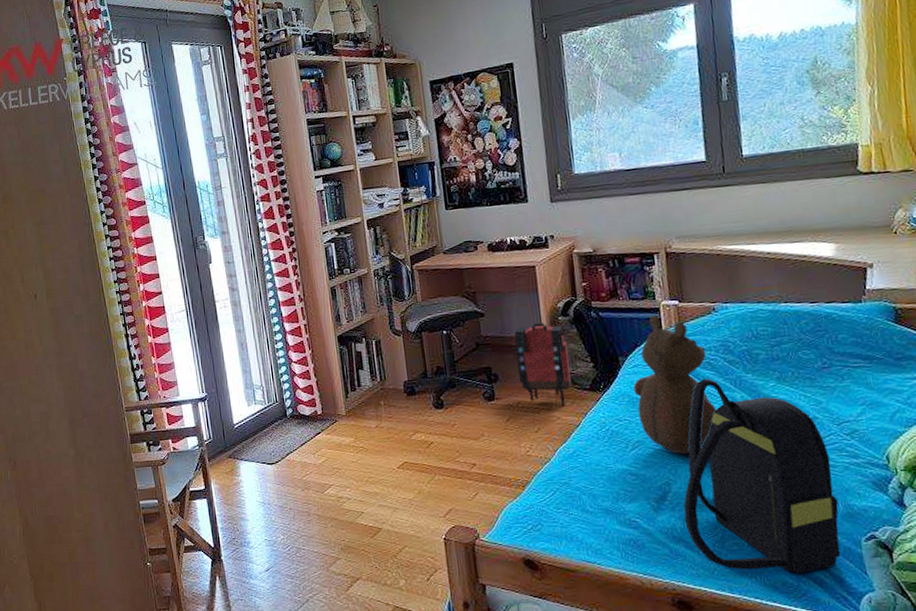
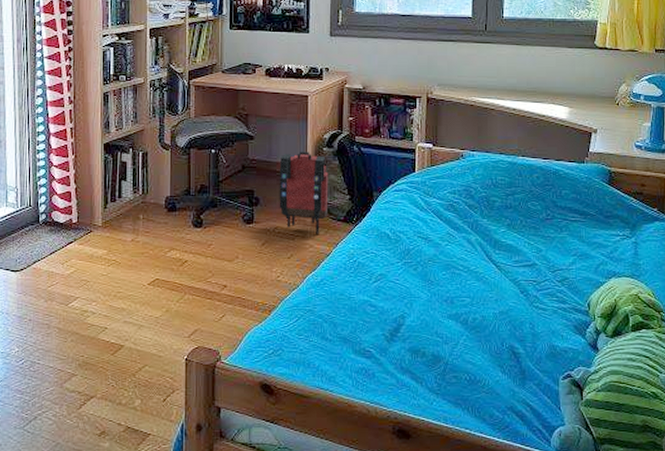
teddy bear: present [633,314,717,455] -> none [383,155,454,290]
backpack: present [683,378,841,574] -> none [413,219,544,407]

